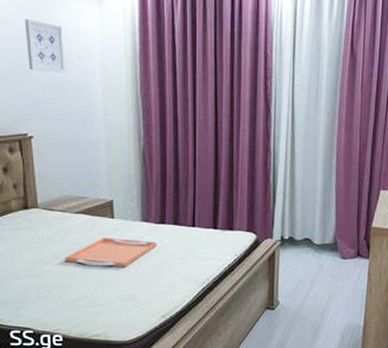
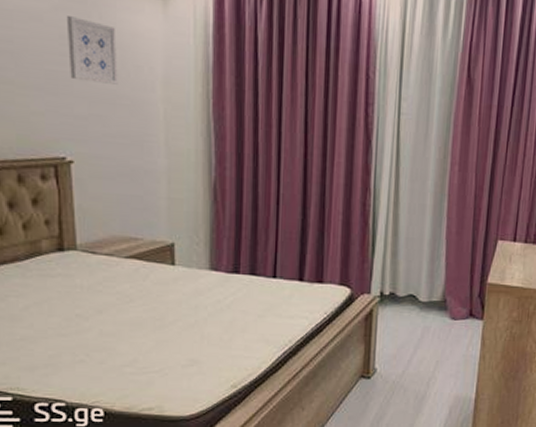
serving tray: present [64,238,157,267] -> none [109,289,229,326]

